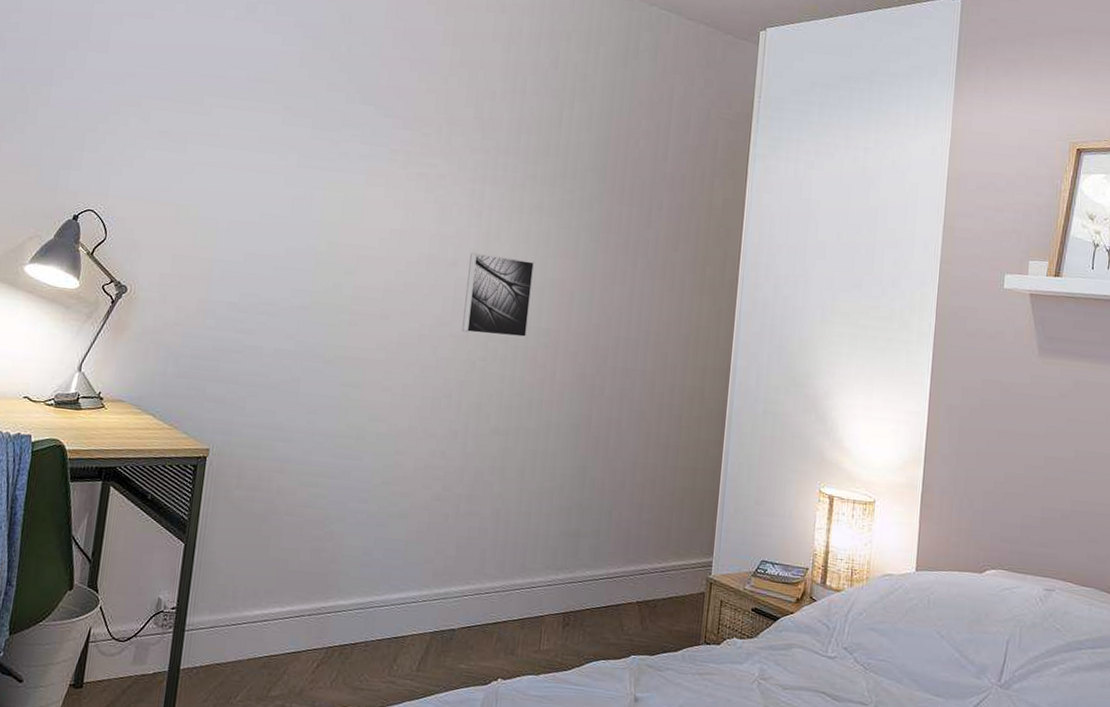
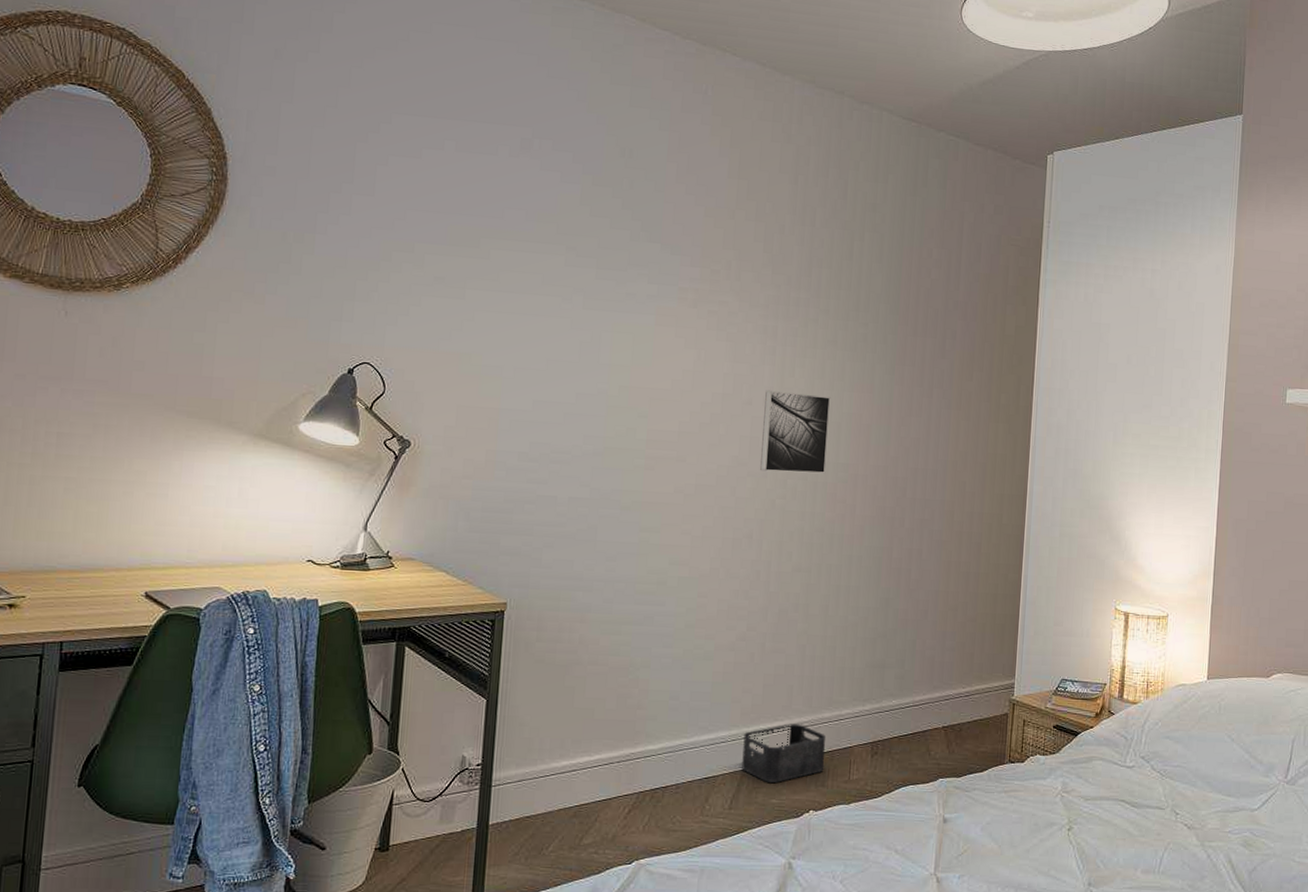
storage bin: none [431,588,518,648] -> present [742,723,827,783]

